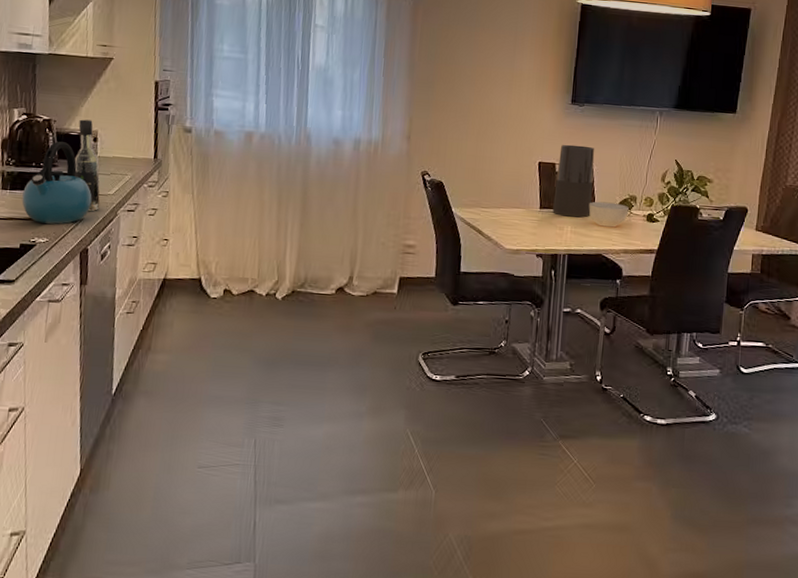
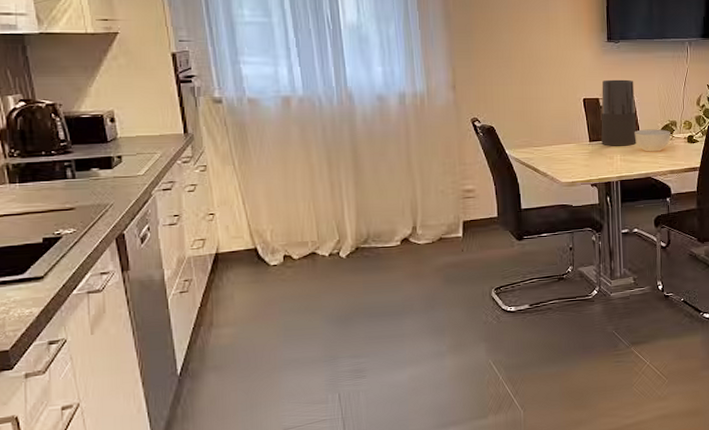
kettle: present [22,141,92,224] -> none [36,126,120,214]
bottle: present [74,119,100,212] -> none [90,100,130,196]

